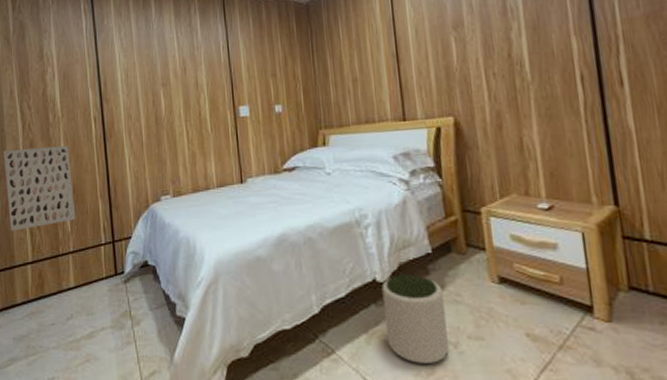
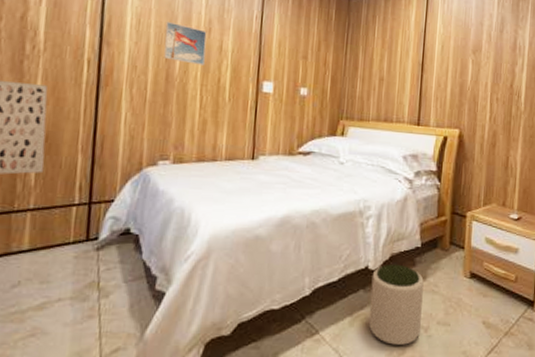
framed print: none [148,69,186,104] -> present [164,21,207,65]

